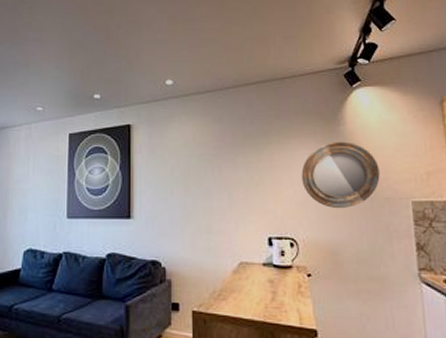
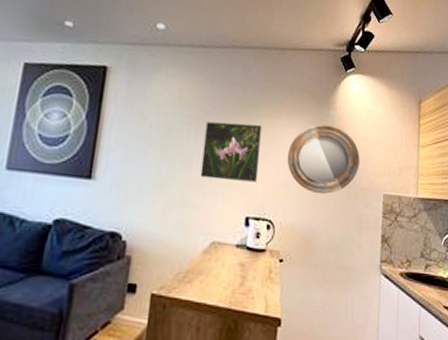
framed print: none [220,152,275,206] -> present [200,121,262,182]

